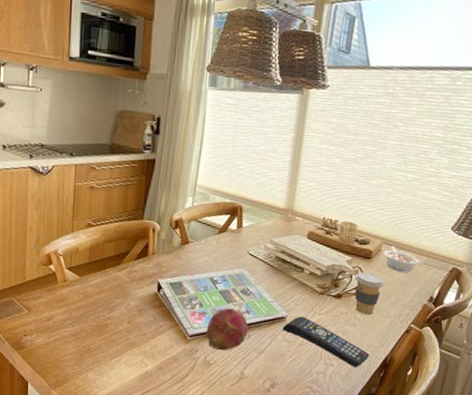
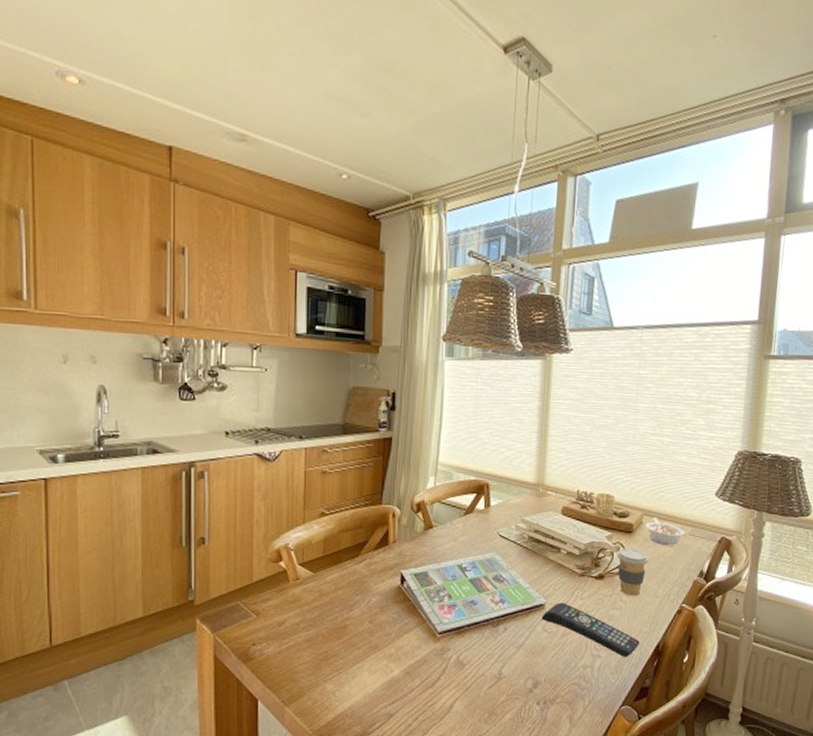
fruit: present [205,308,249,351] -> none [456,598,504,648]

